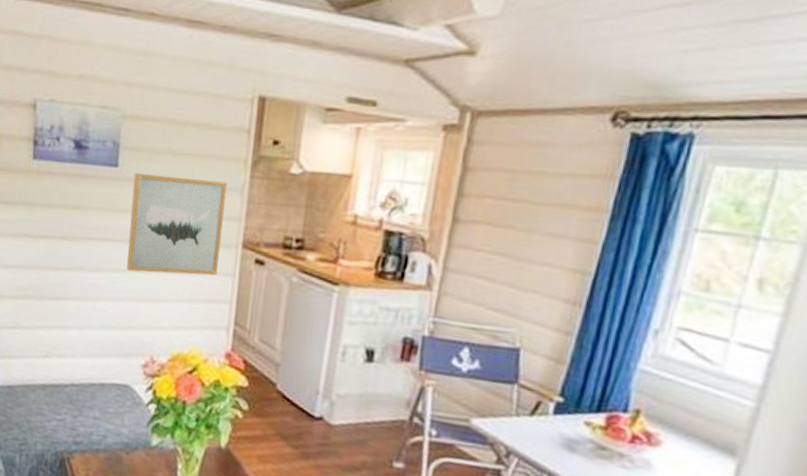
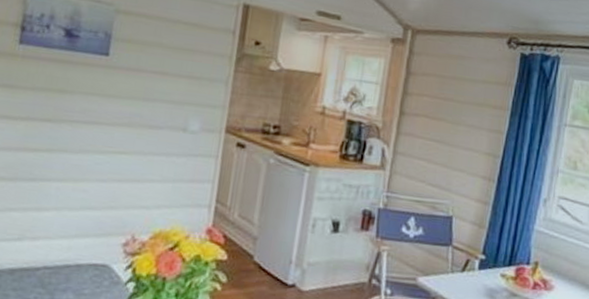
wall art: present [126,173,227,276] -> none [112,62,213,157]

